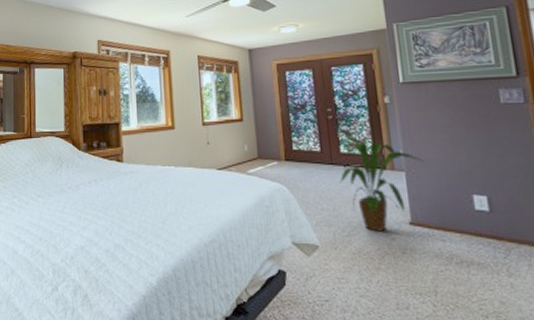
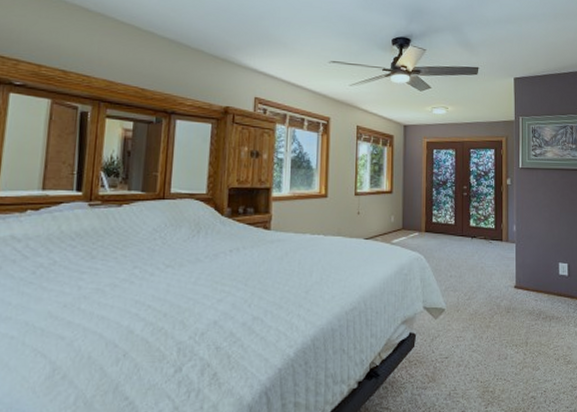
house plant: present [334,130,424,232] -> none [467,206,529,295]

